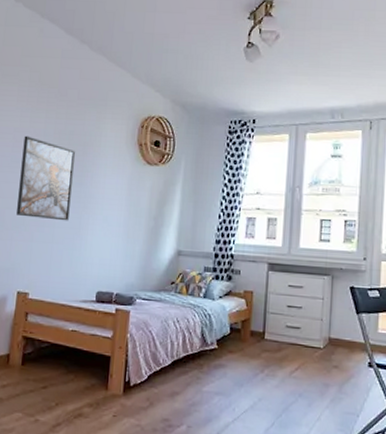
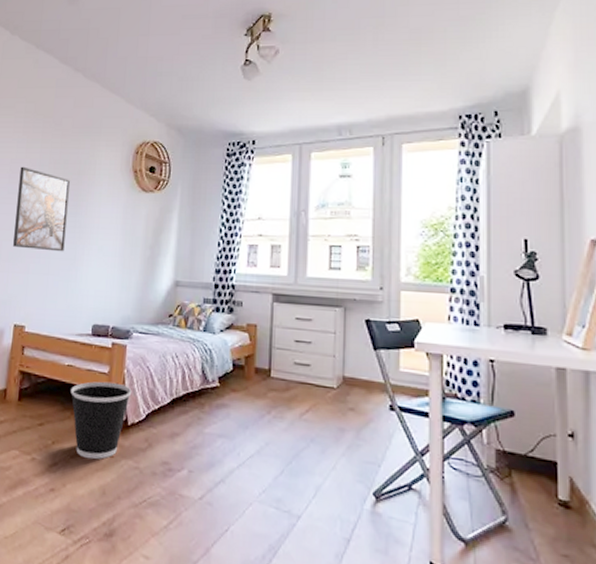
wastebasket: none [74,345,135,419] -> present [71,381,132,460]

